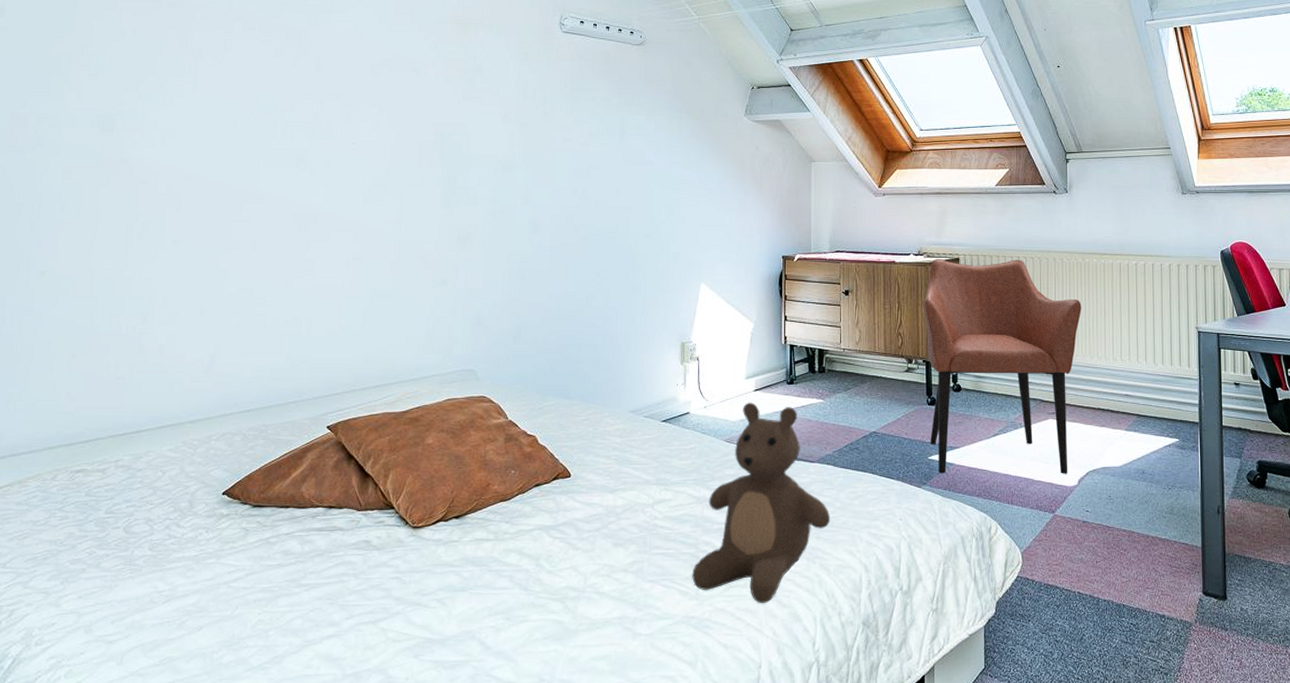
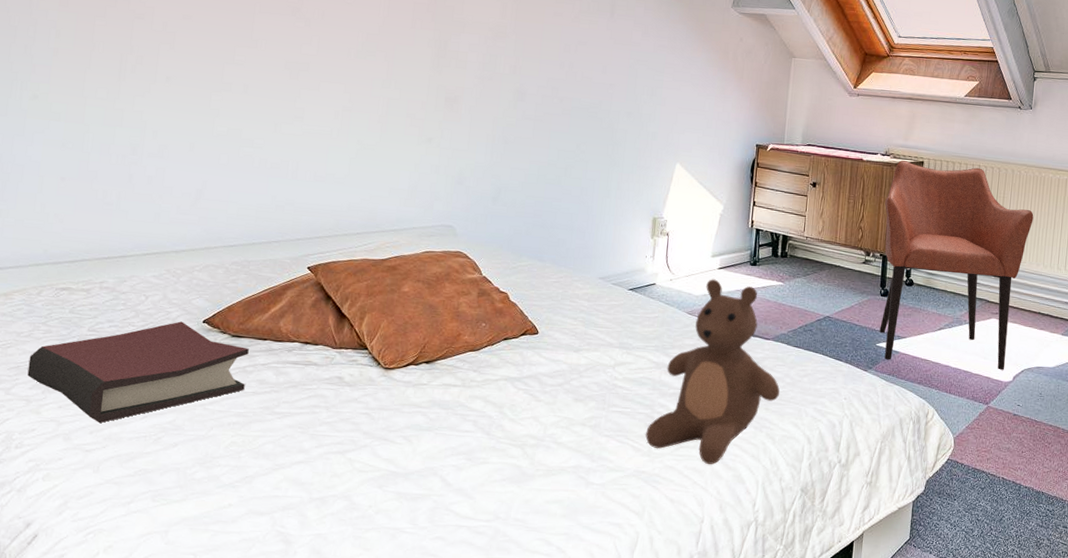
hardback book: none [45,495,271,612] -> present [27,321,249,424]

